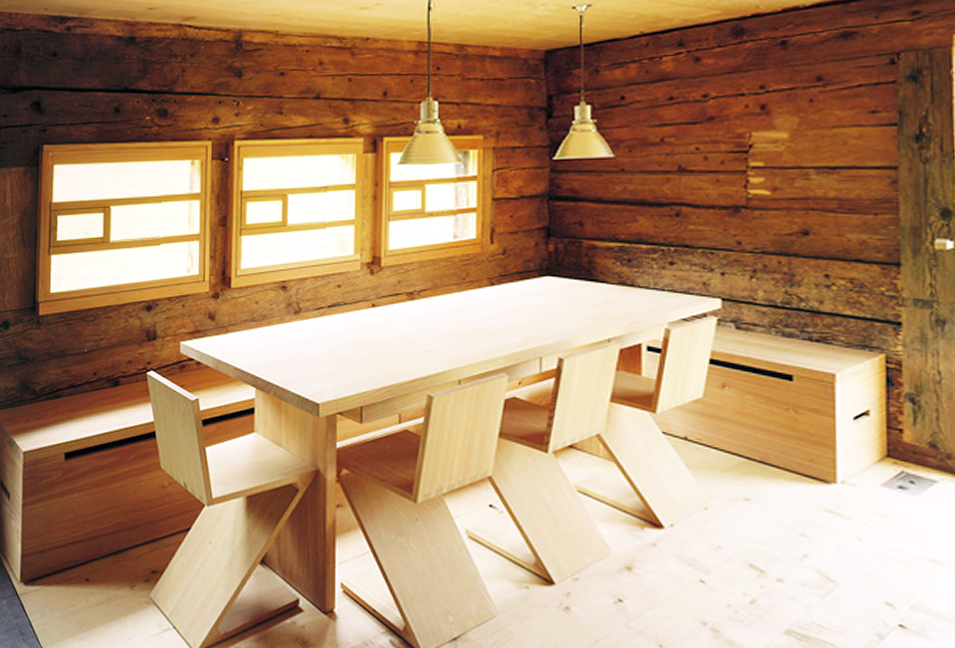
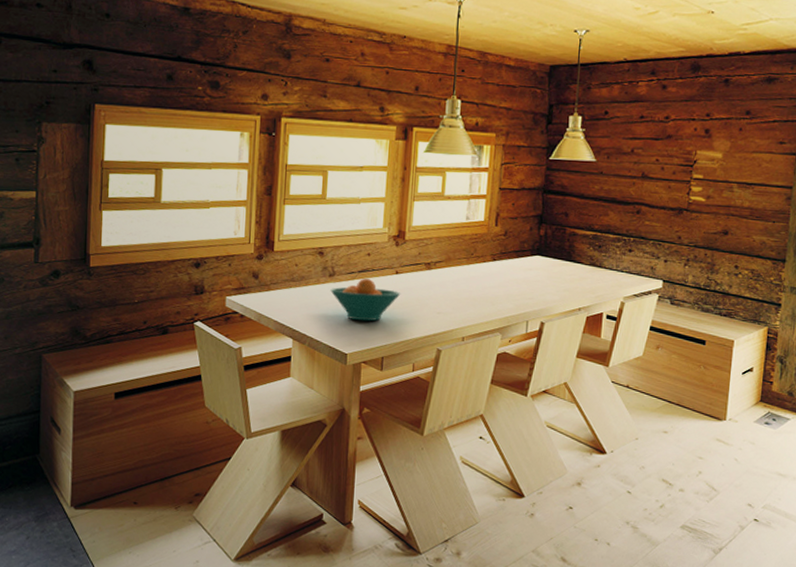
fruit bowl: none [296,313,380,365] -> present [330,278,401,322]

